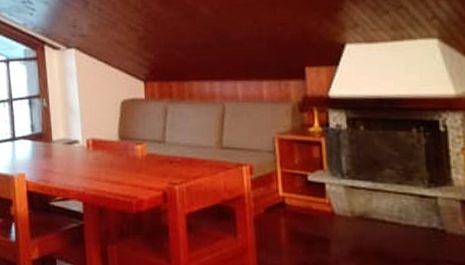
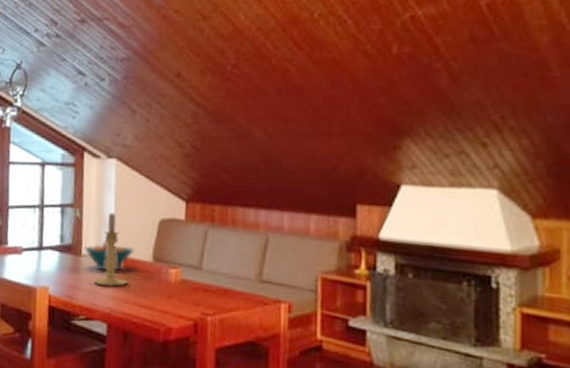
fruit bowl: none [54,125,101,153] -> present [84,240,134,270]
candle holder: none [66,99,98,167] -> present [93,212,128,287]

